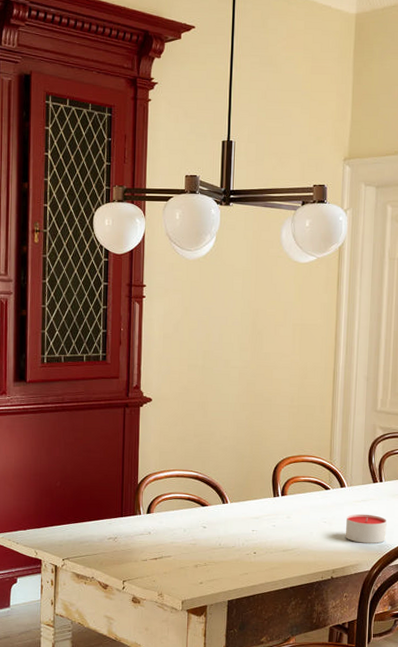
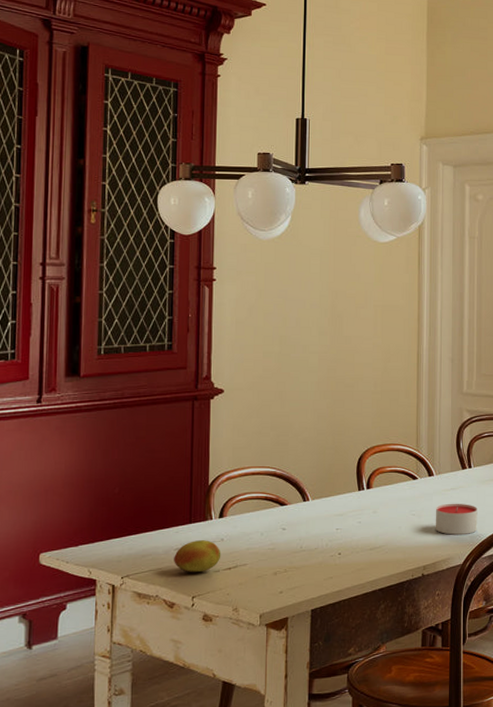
fruit: none [107,532,149,560] -> present [174,540,221,573]

